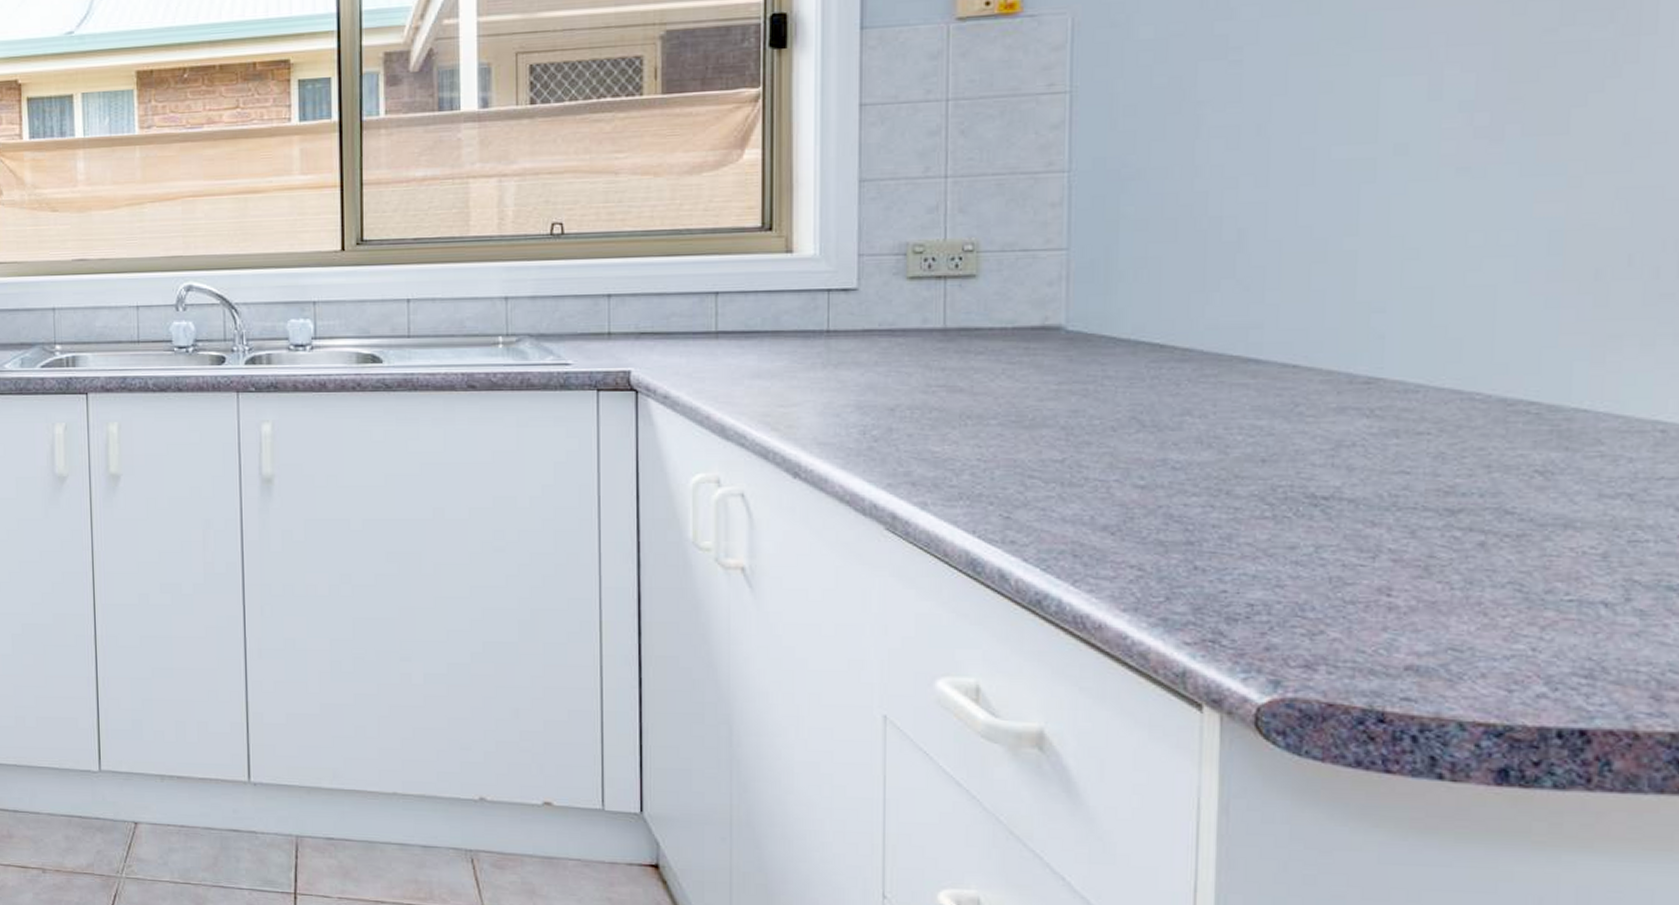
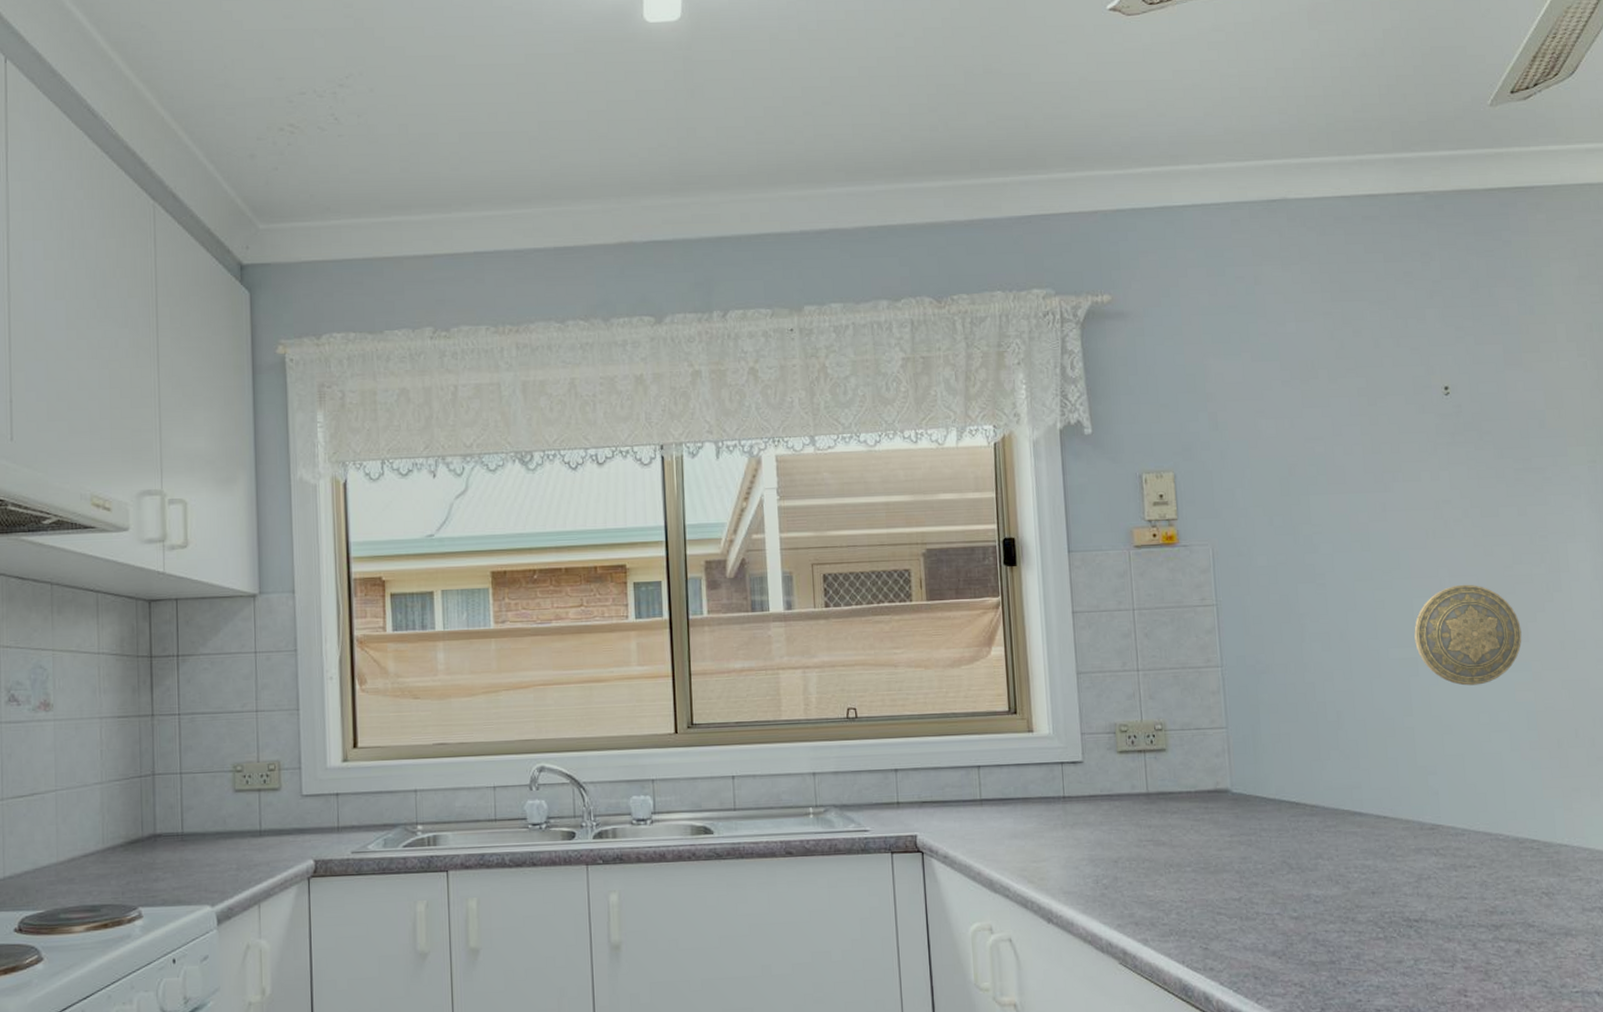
decorative plate: none [1376,56,1559,195] -> present [1414,584,1522,686]

